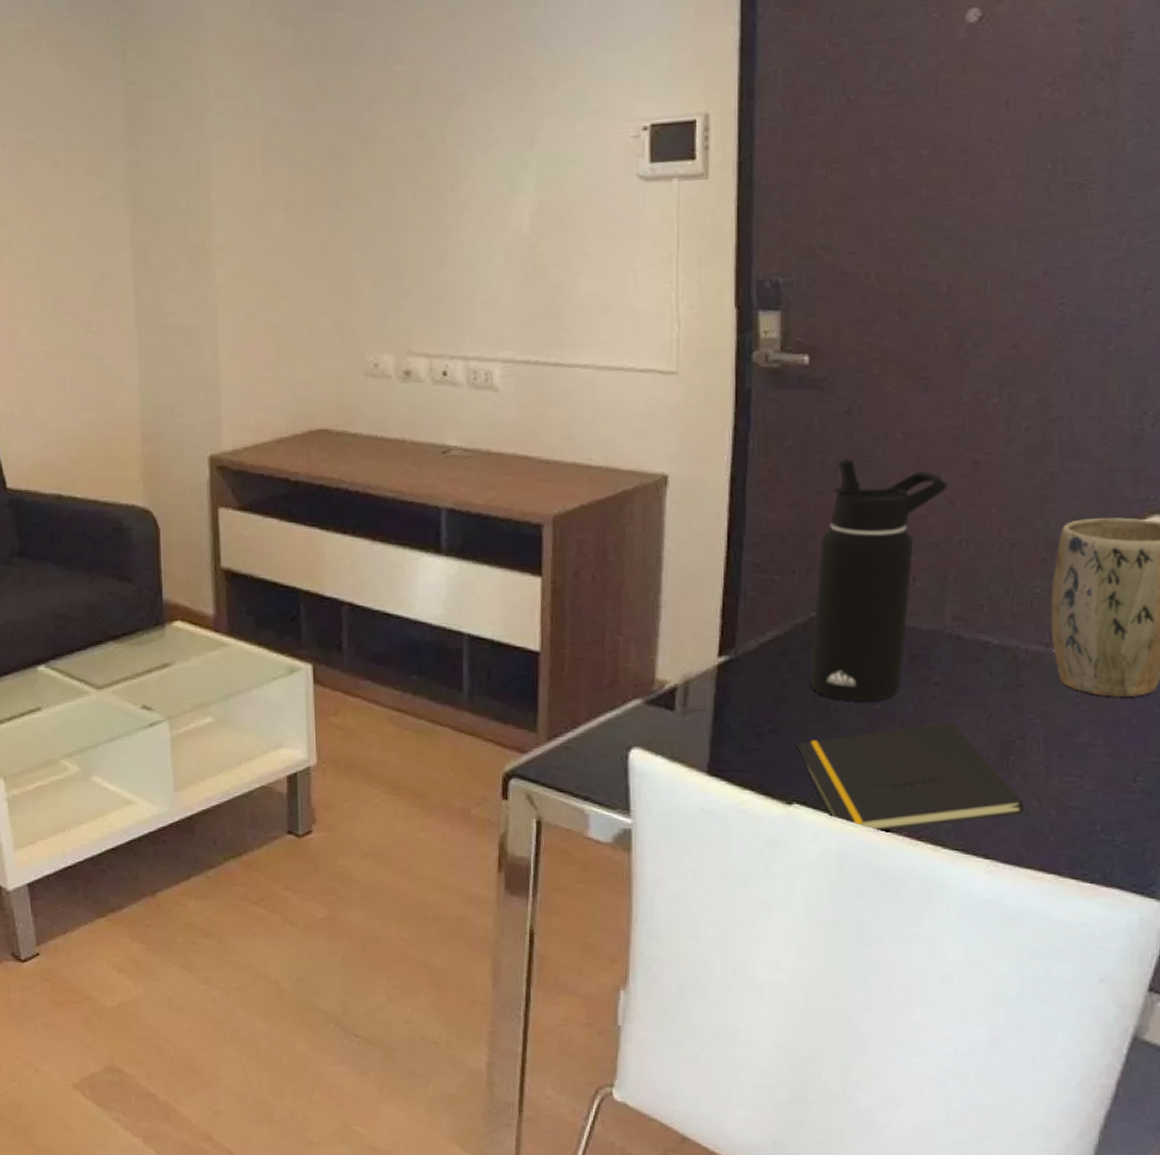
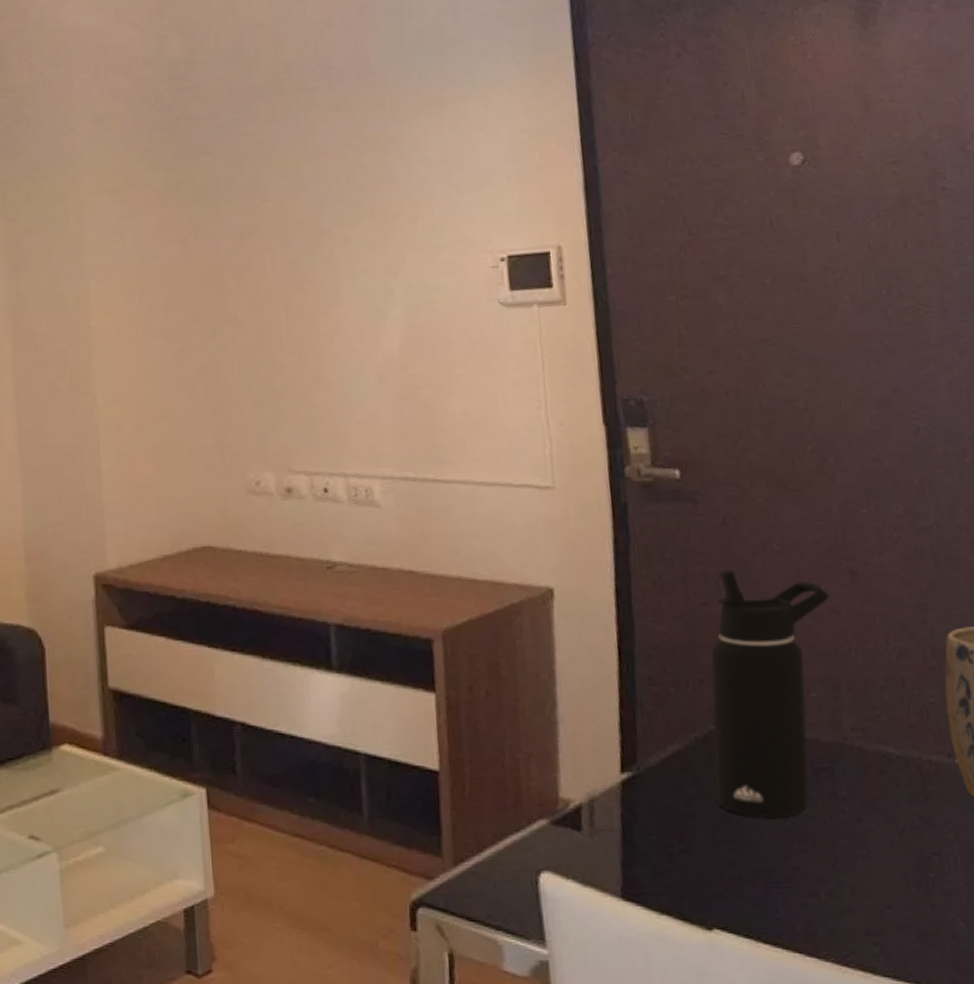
notepad: present [796,722,1024,832] -> none [709,837,951,959]

